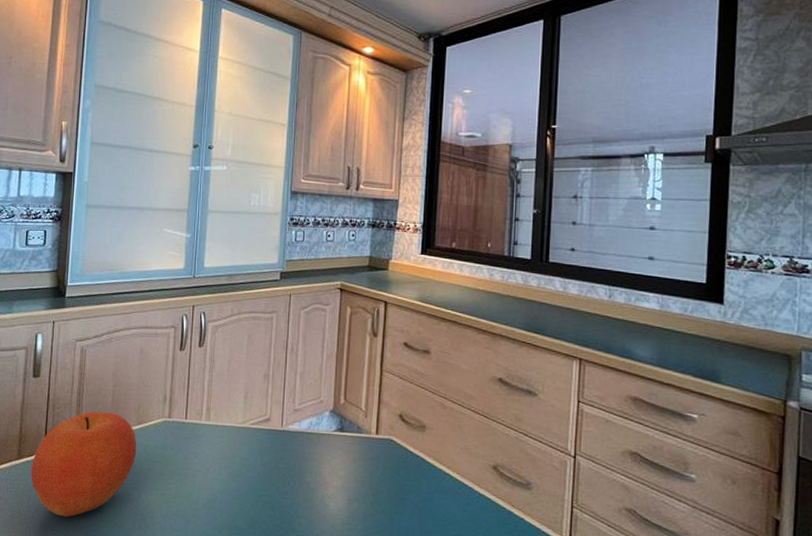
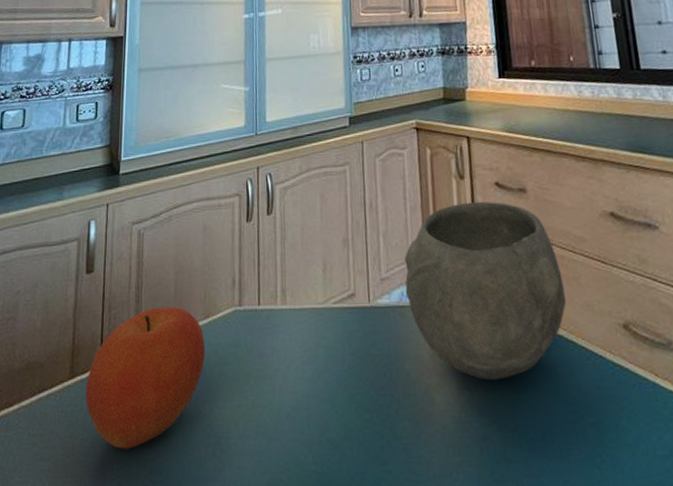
bowl: none [314,356,449,497] -> present [405,201,566,380]

